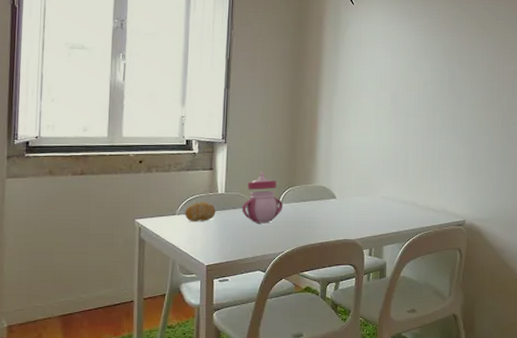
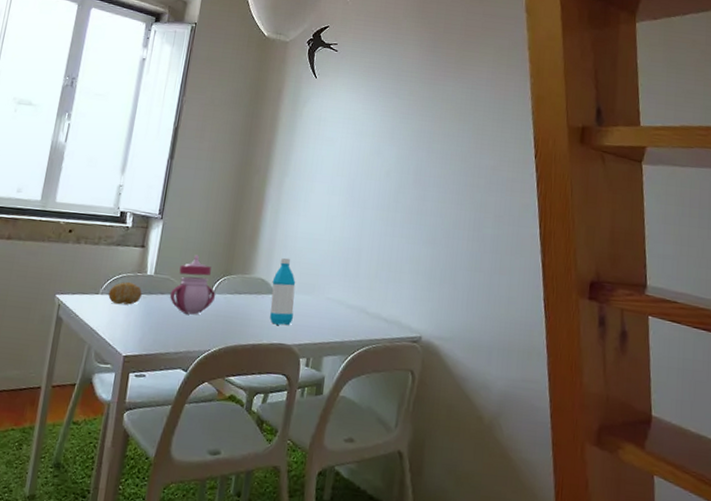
water bottle: none [332,166,355,224] -> present [270,257,296,325]

